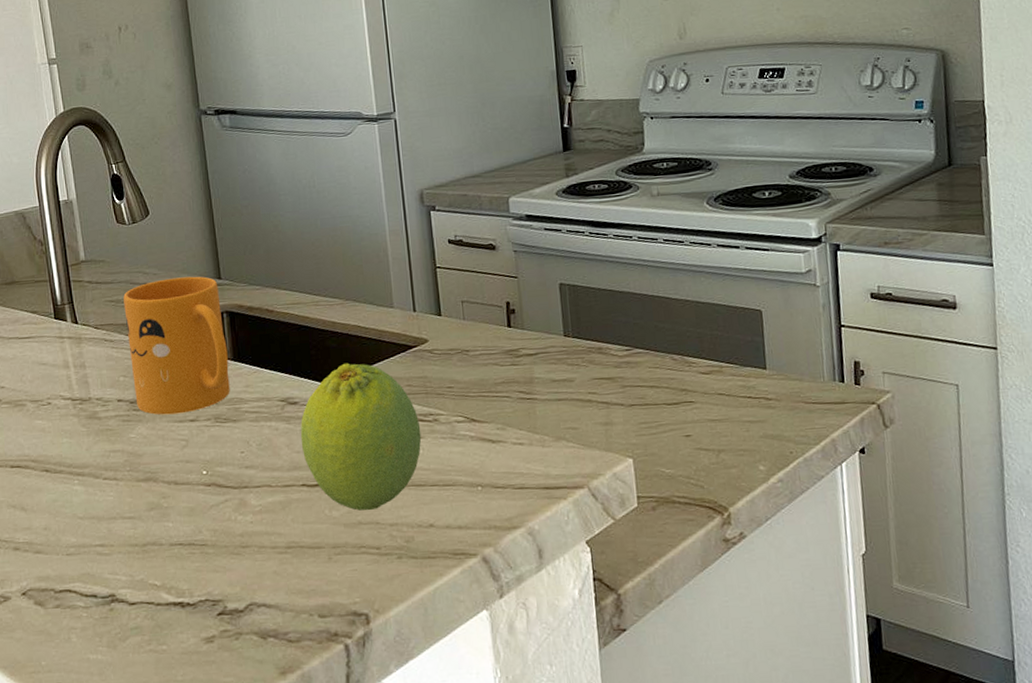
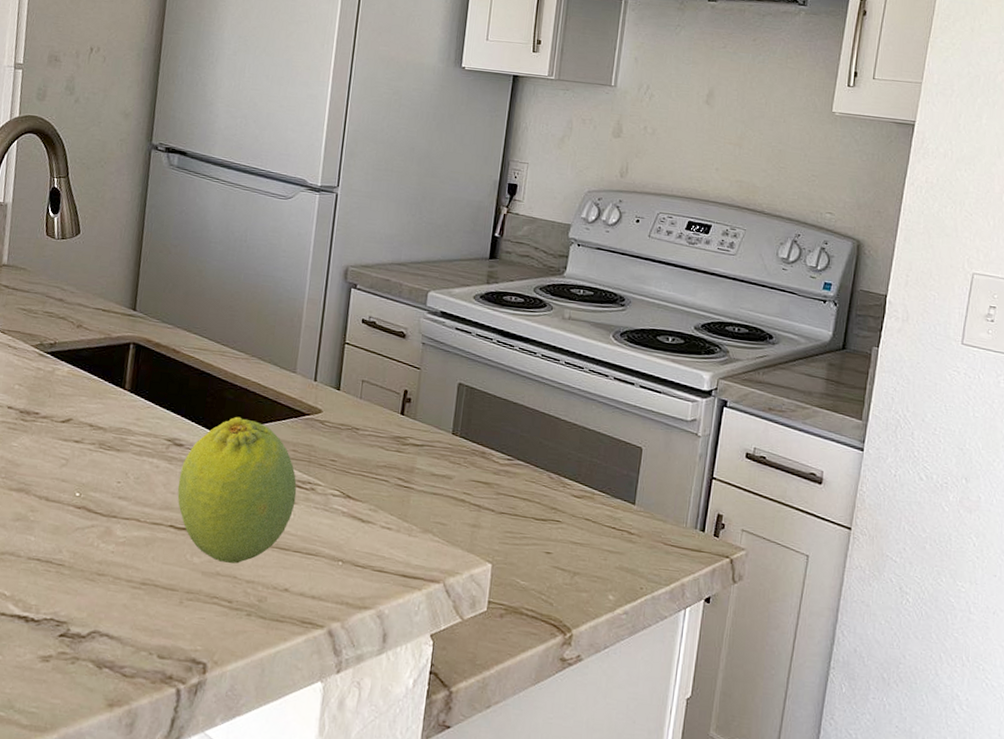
mug: present [123,276,230,415] -> none [26,299,132,433]

